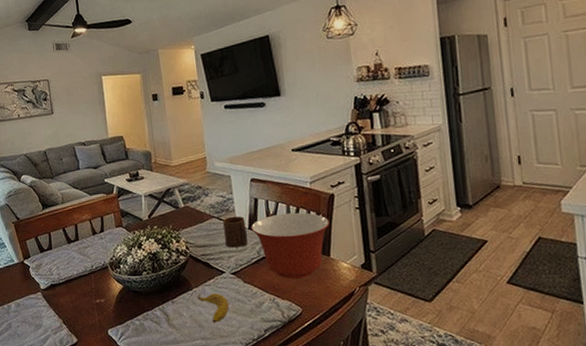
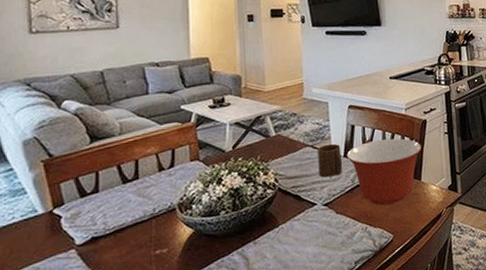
banana: present [197,293,229,323] -> none [284,228,319,261]

